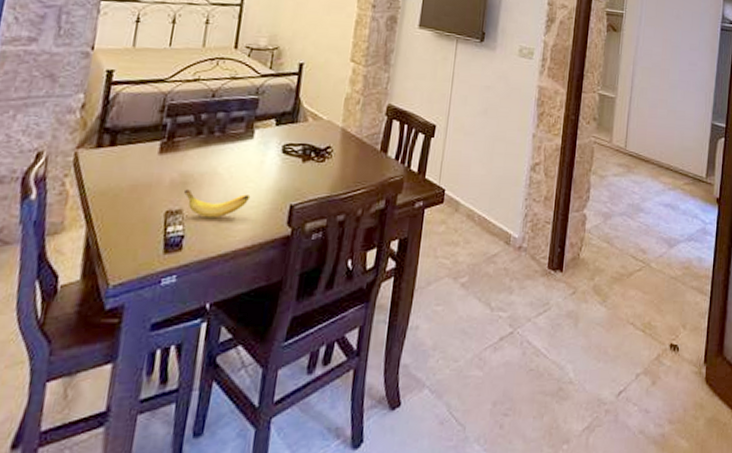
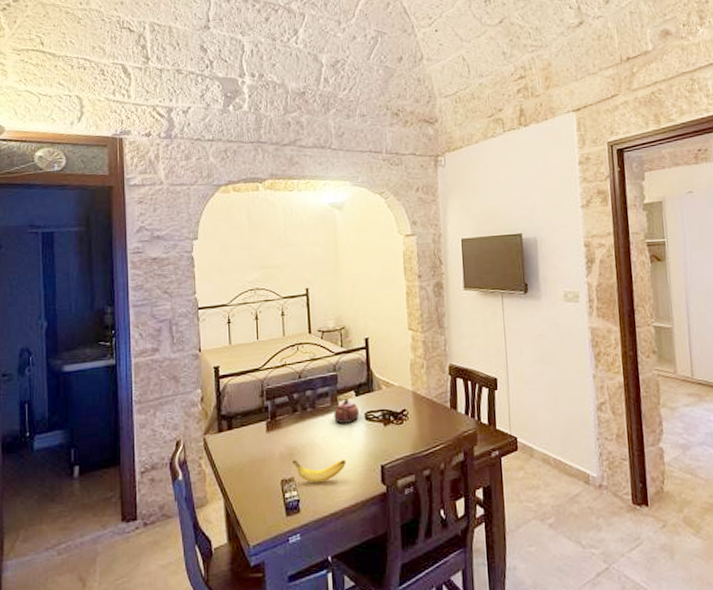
teapot: none [245,125,277,155] -> present [334,397,360,424]

